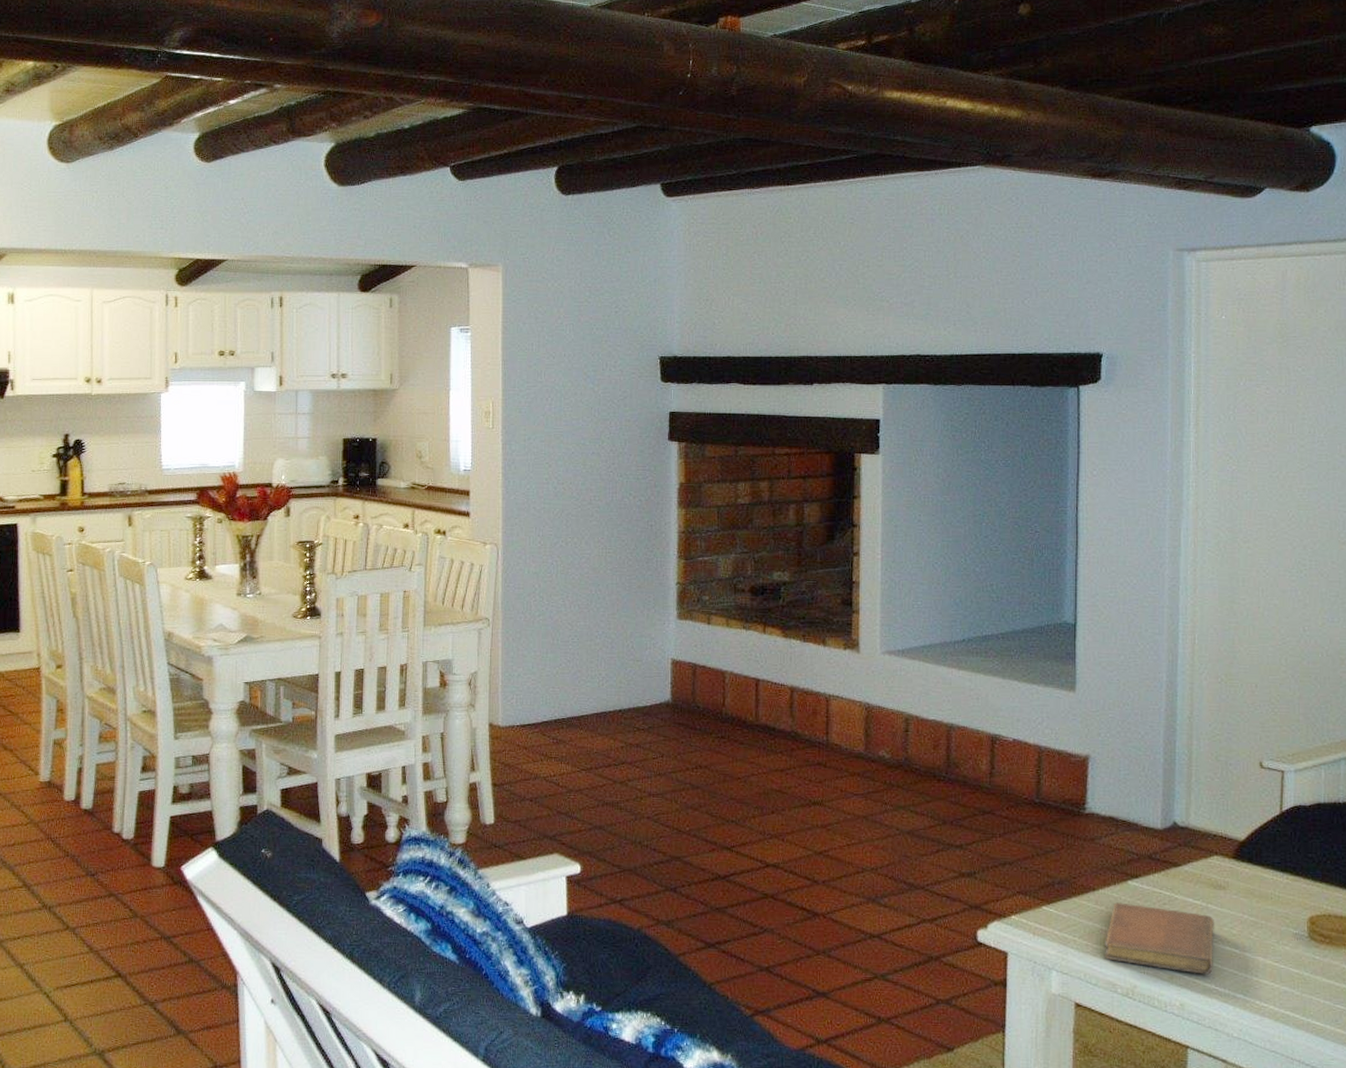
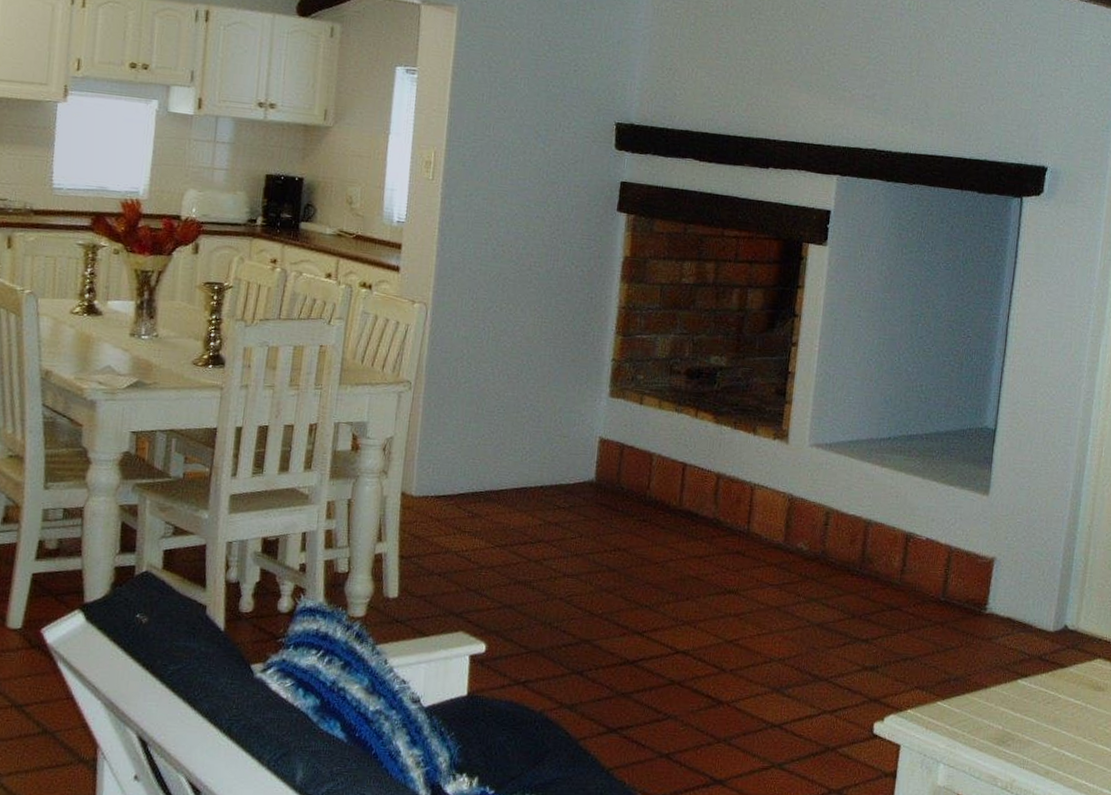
notebook: present [1104,902,1214,975] -> none [988,700,1091,771]

